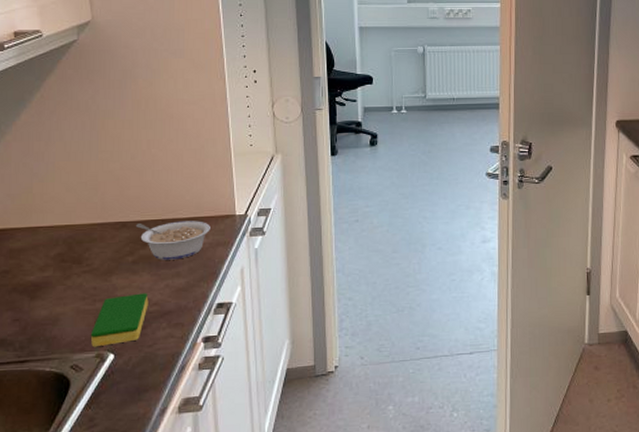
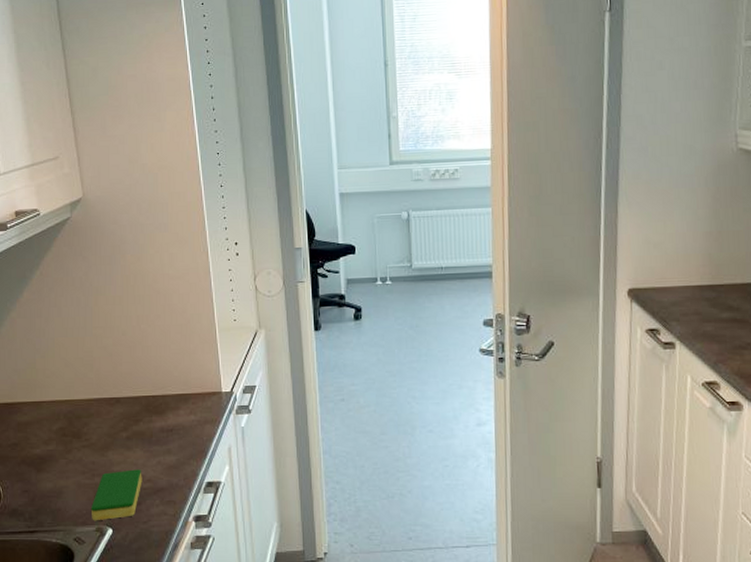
legume: present [135,221,210,260] -> none [128,397,198,437]

